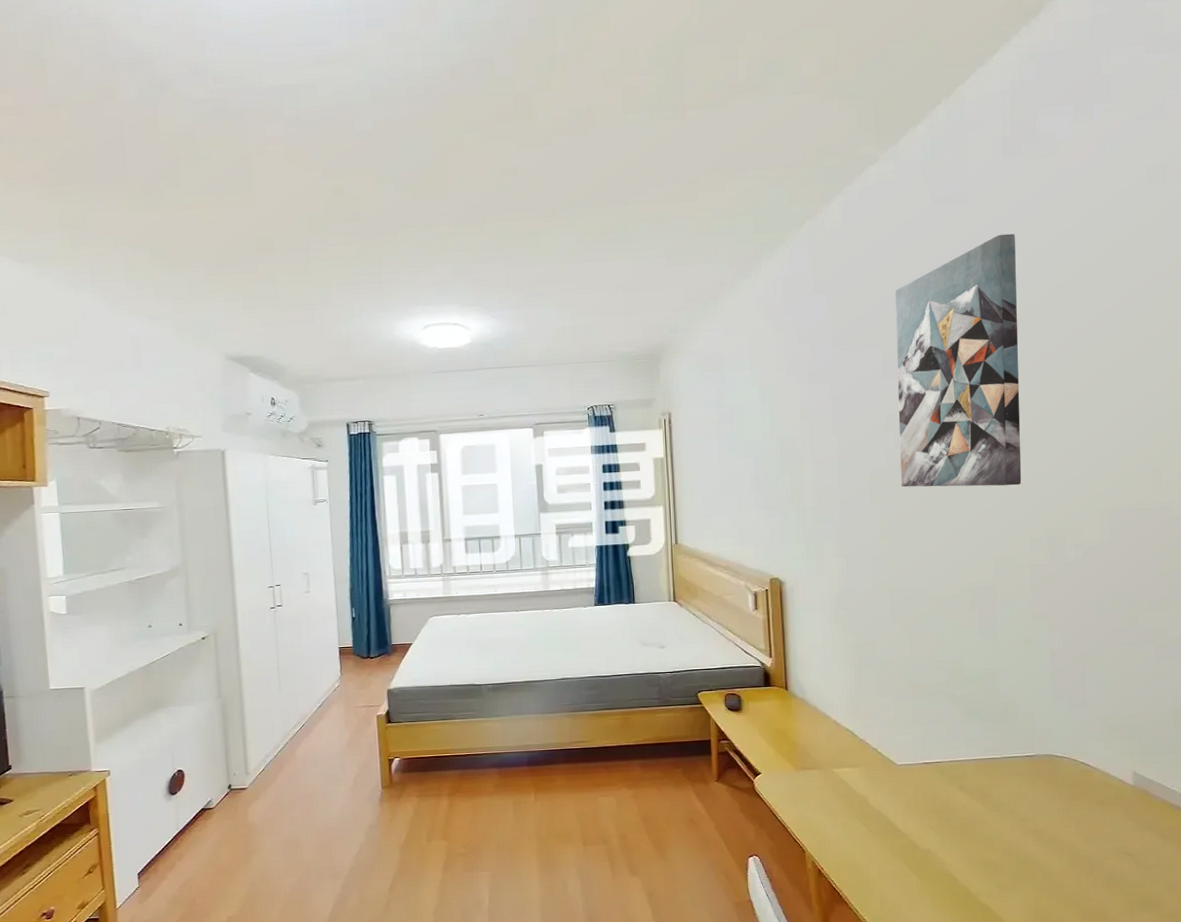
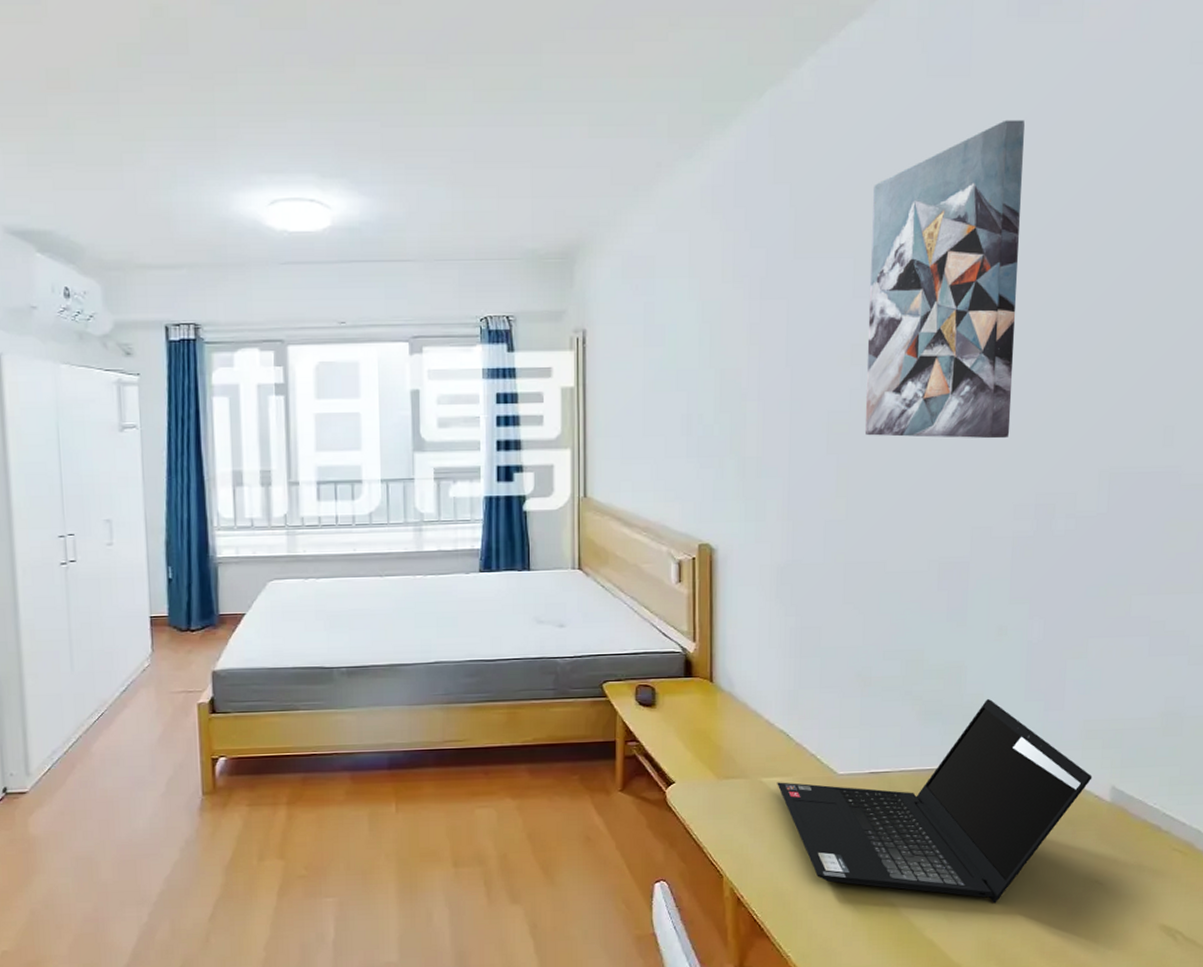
laptop computer: none [846,699,1116,873] -> present [777,698,1092,904]

